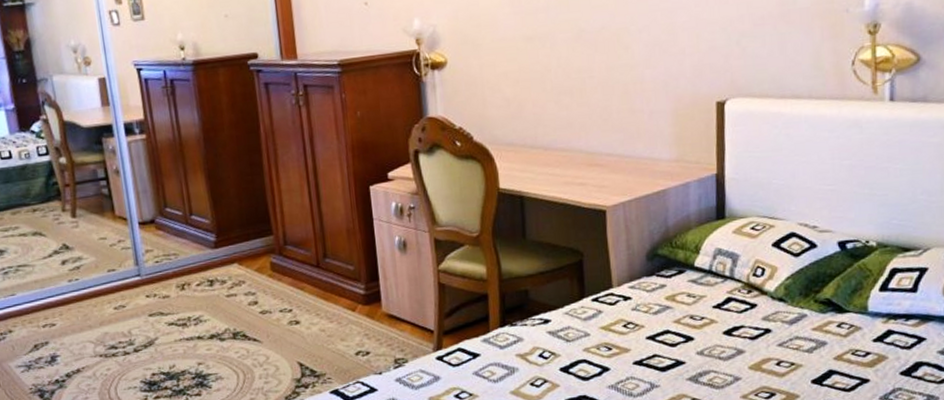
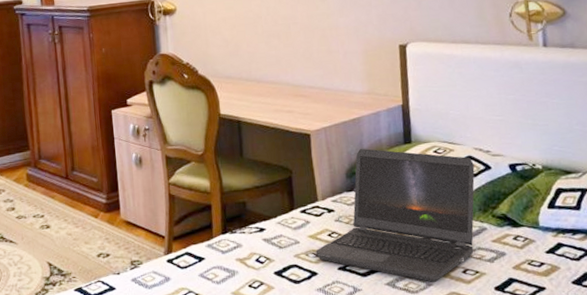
laptop computer: none [608,225,798,376] -> present [316,148,475,282]

